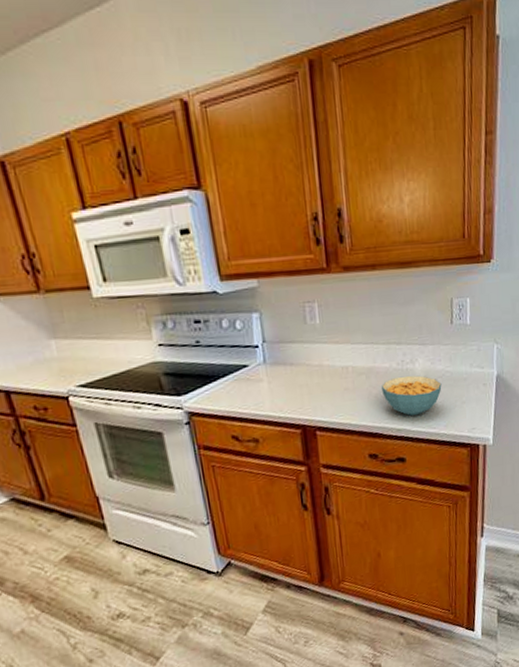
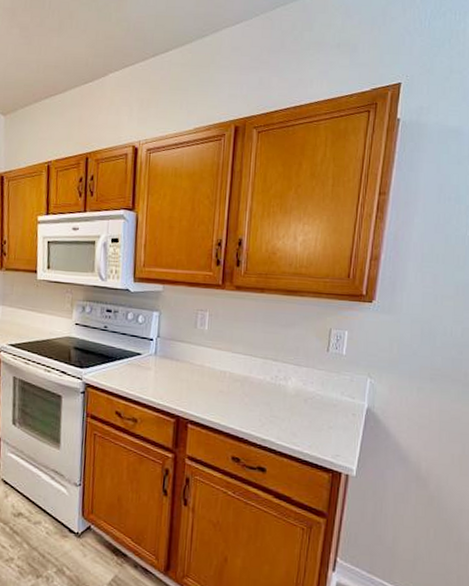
cereal bowl: present [382,375,442,416] -> none [253,390,311,430]

